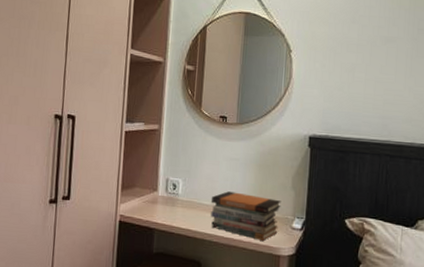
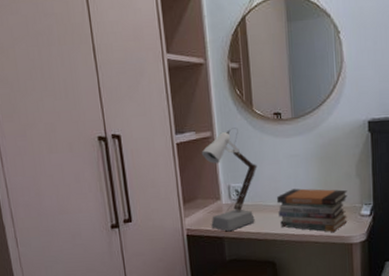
desk lamp: none [144,124,198,224] -> present [201,128,257,232]

